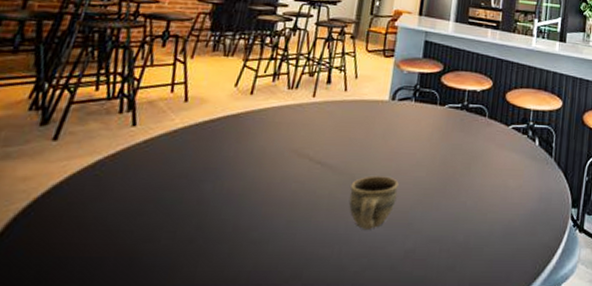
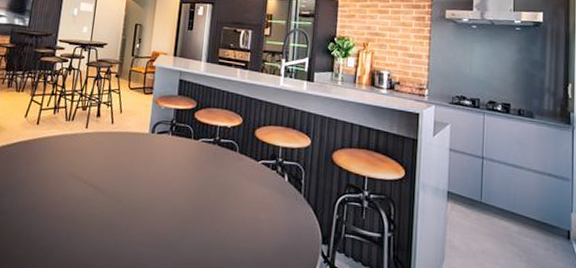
cup: present [348,175,399,229] -> none [117,200,159,248]

